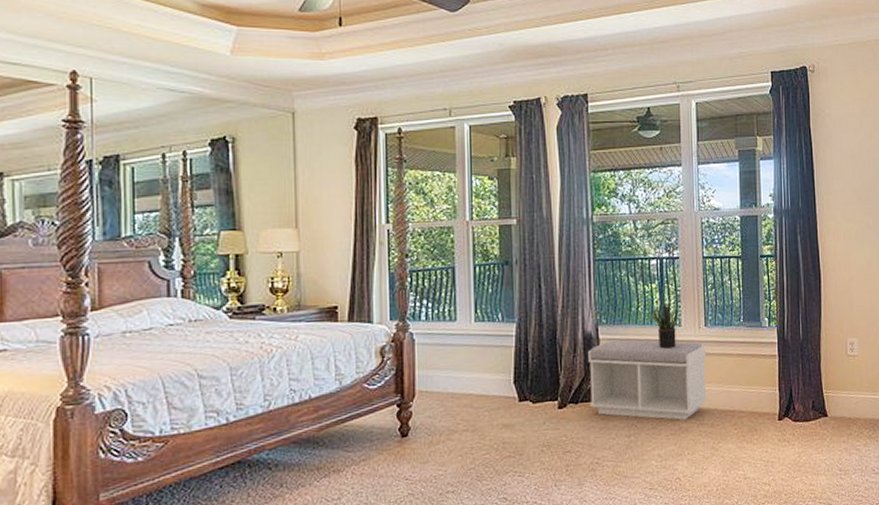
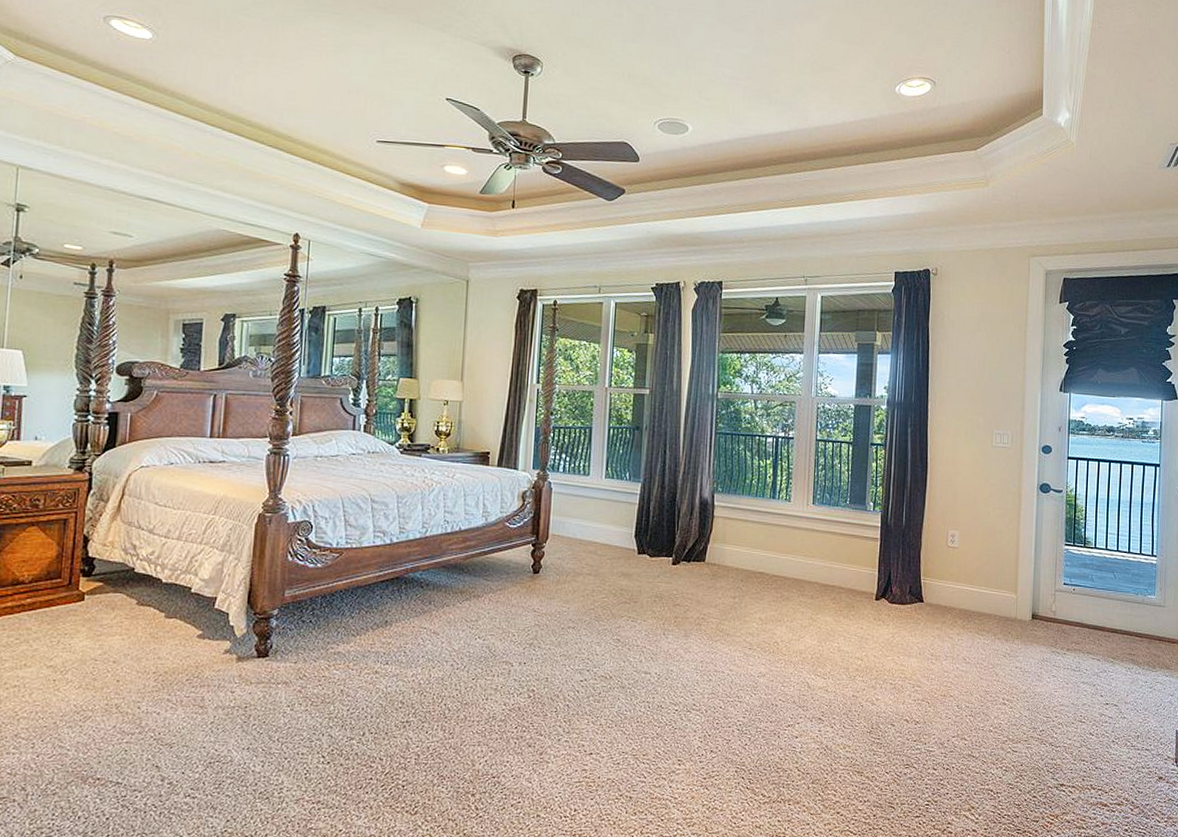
bench: present [588,340,708,420] -> none [700,508,812,589]
potted plant: present [649,302,678,349] -> none [761,478,789,521]

